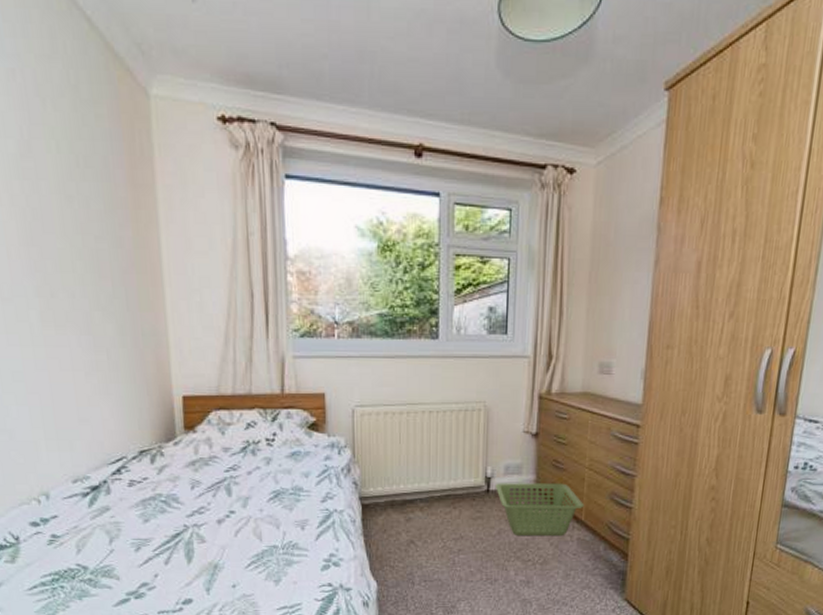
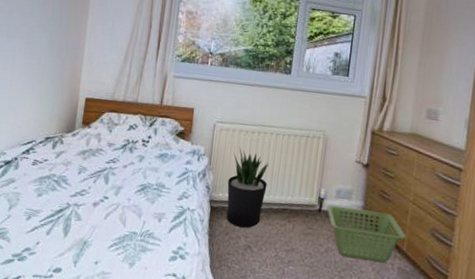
planter: none [378,431,425,522] -> present [226,146,269,228]

